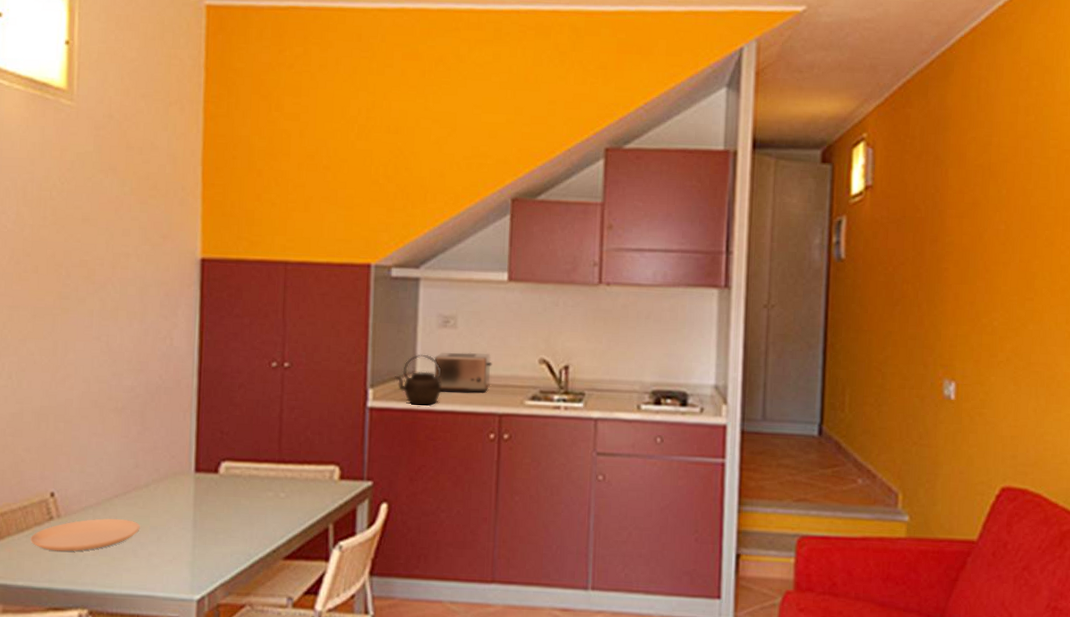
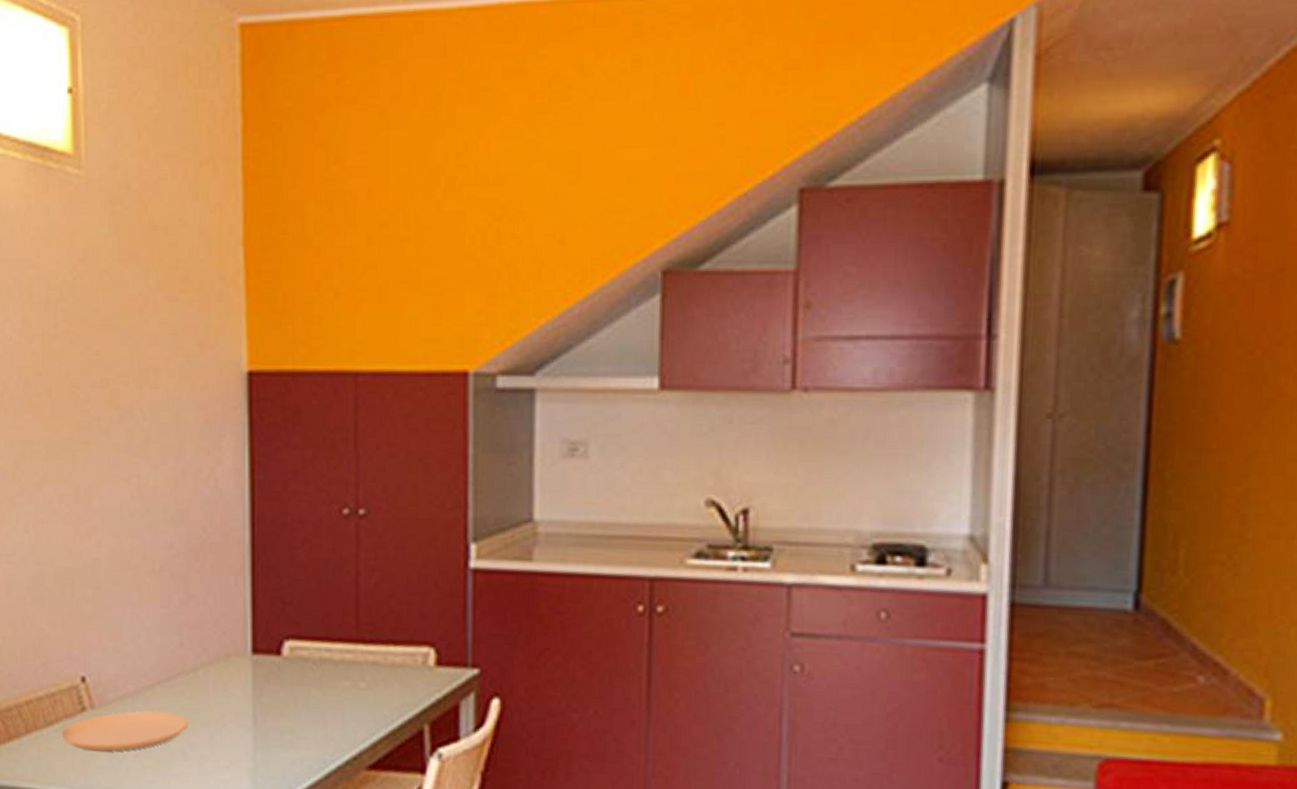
kettle: present [394,354,442,407] -> none [504,495,570,567]
toaster: present [434,352,492,394] -> none [558,491,639,550]

